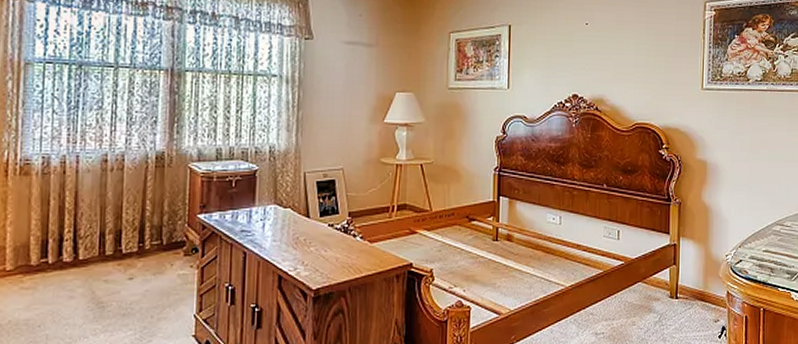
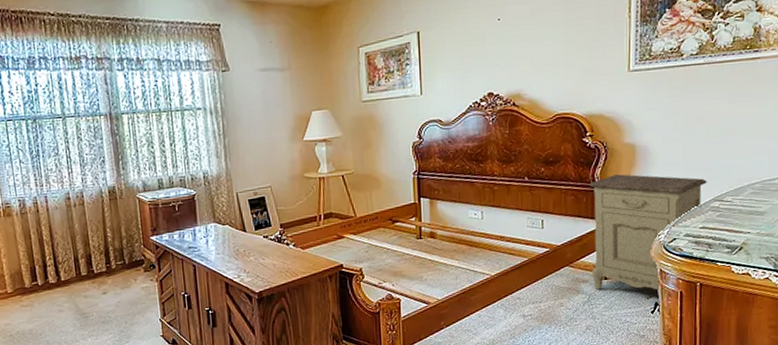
nightstand: none [664,190,770,314] -> present [589,174,707,291]

